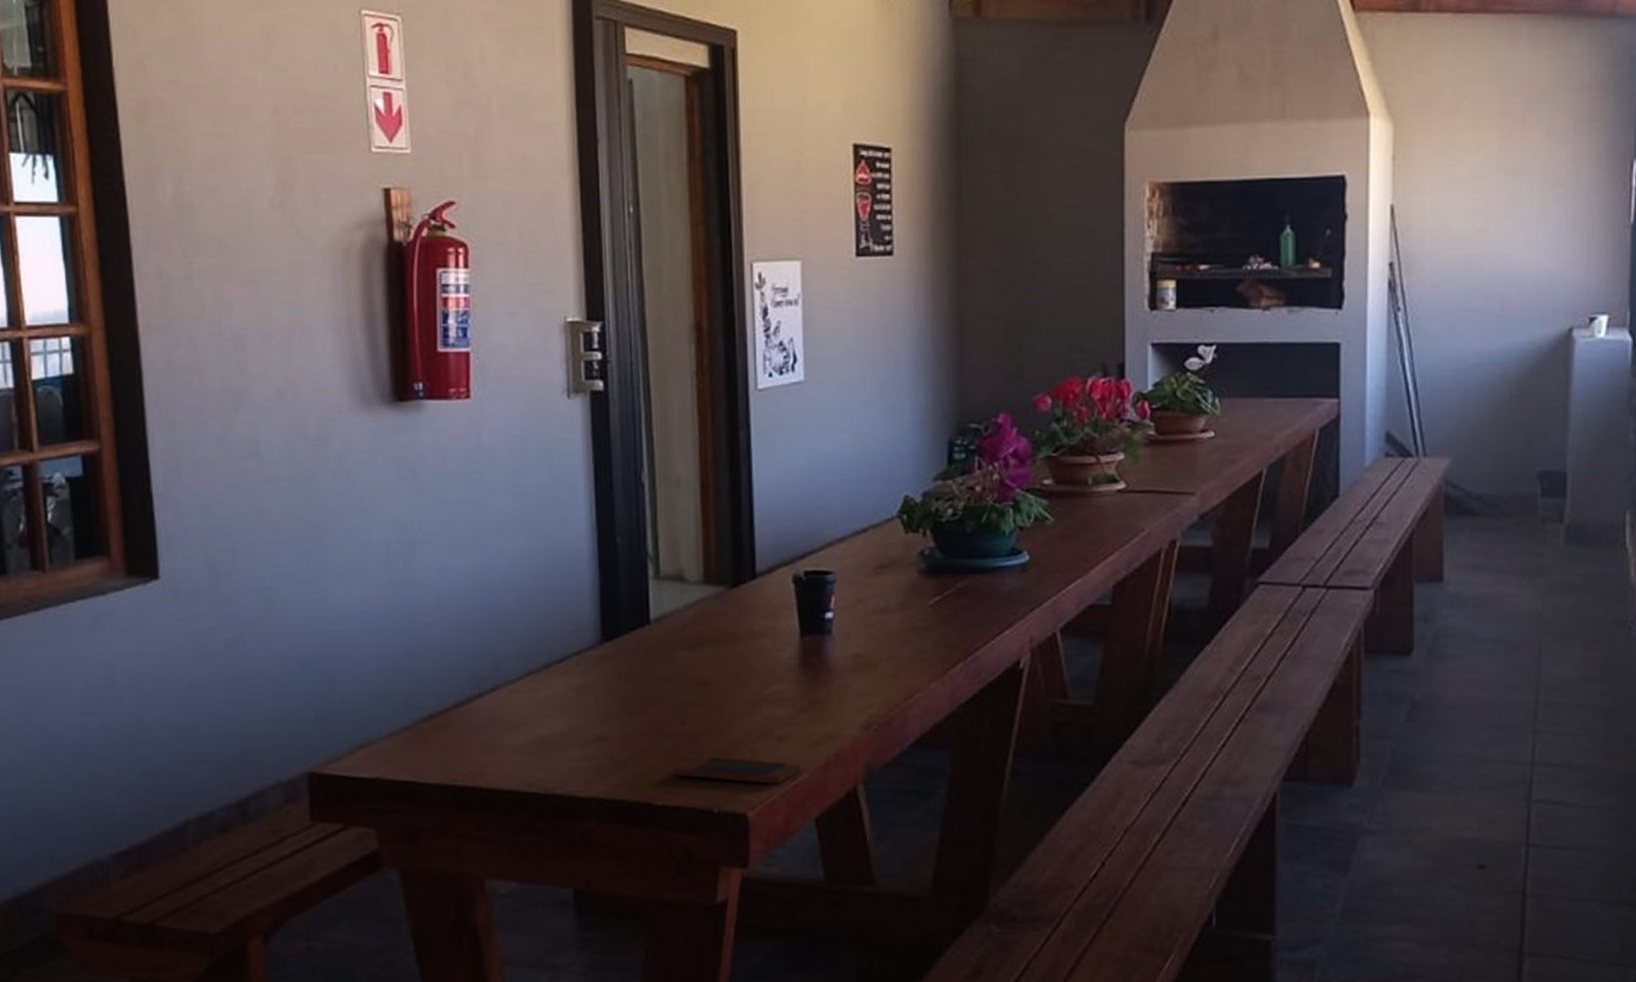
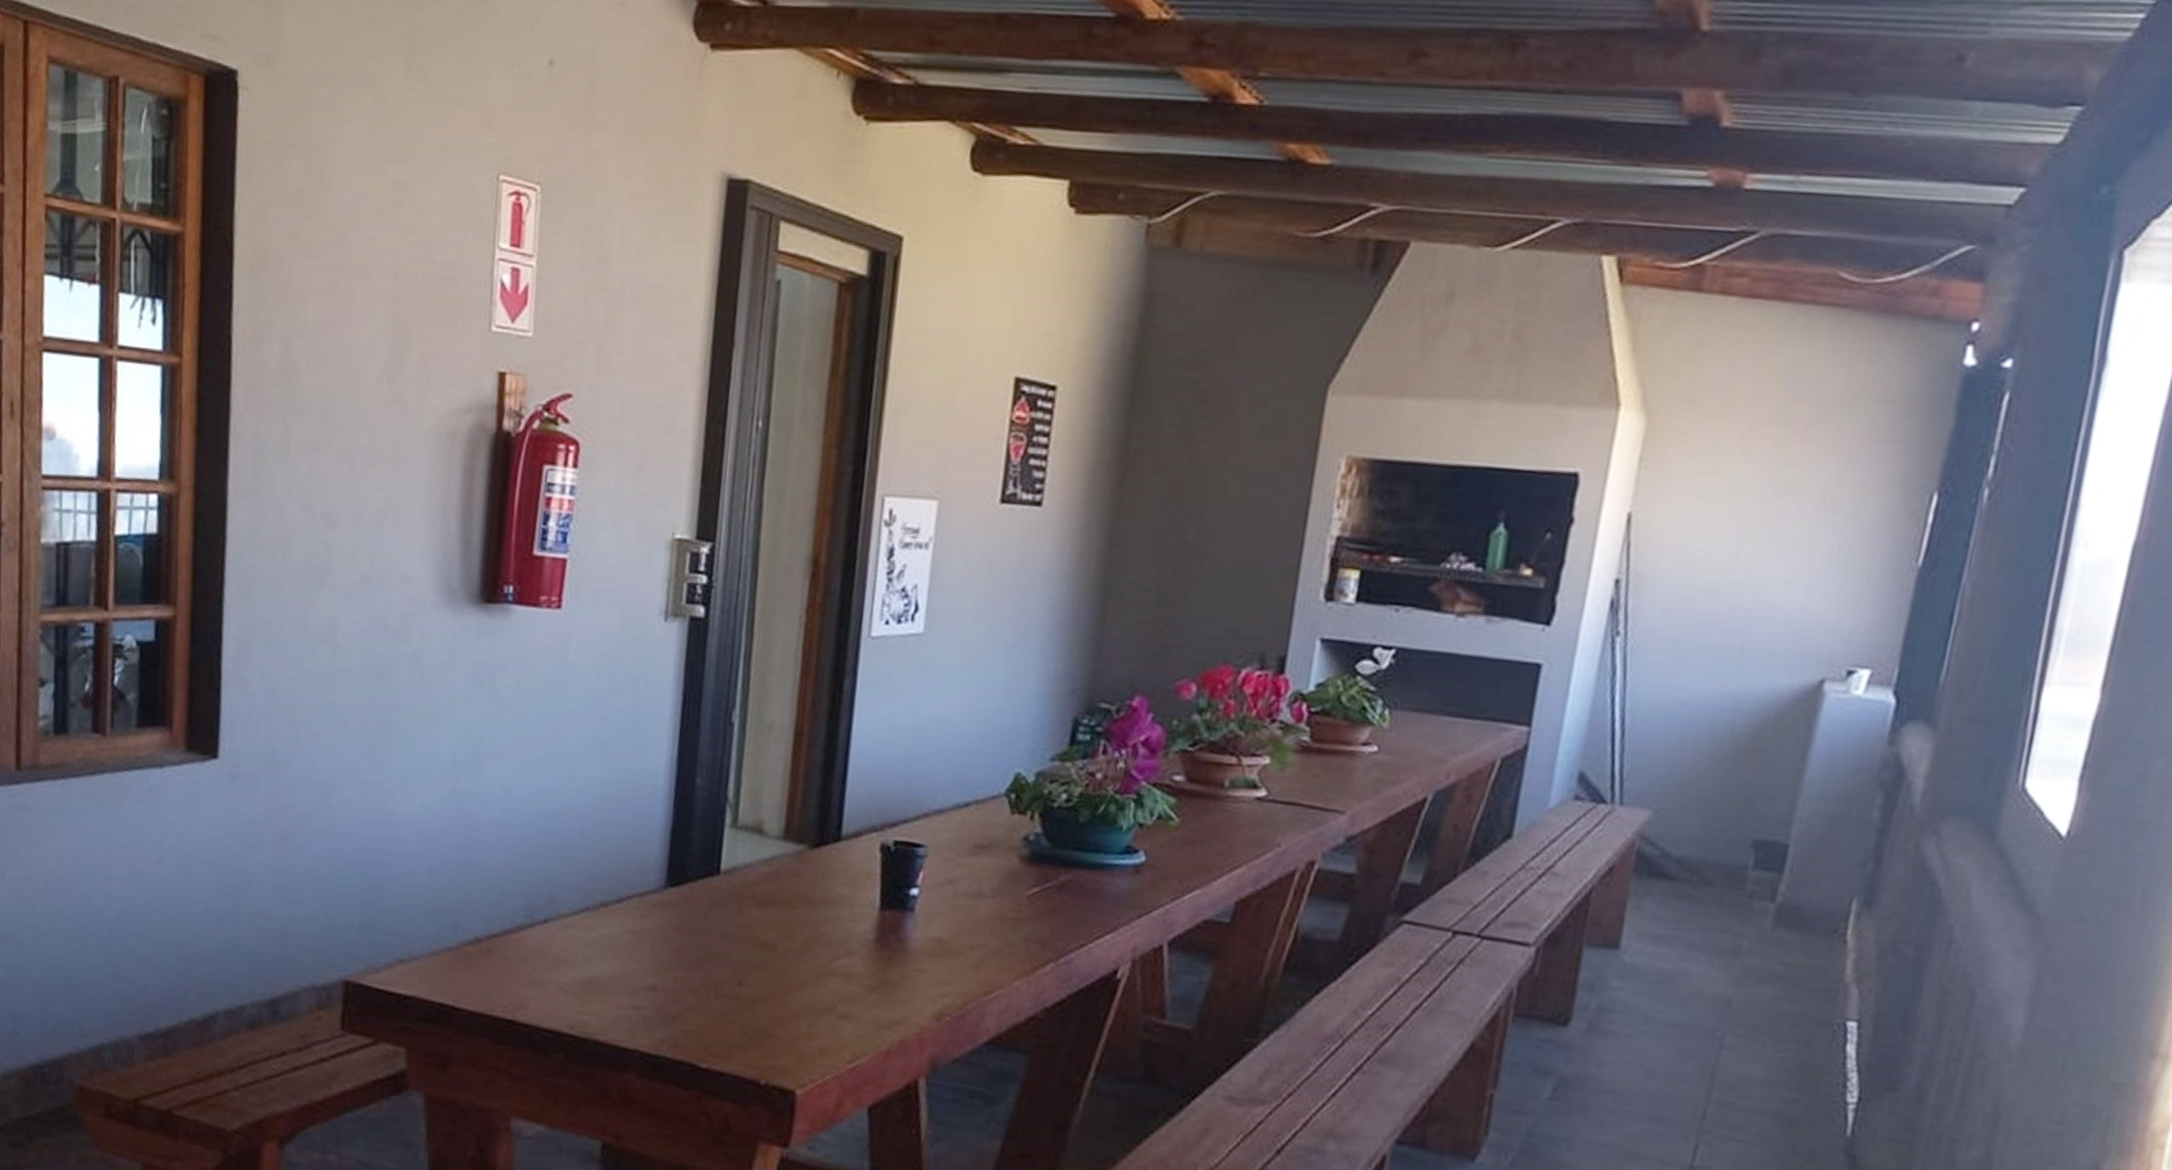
smartphone: present [674,756,802,784] -> none [724,1023,862,1065]

